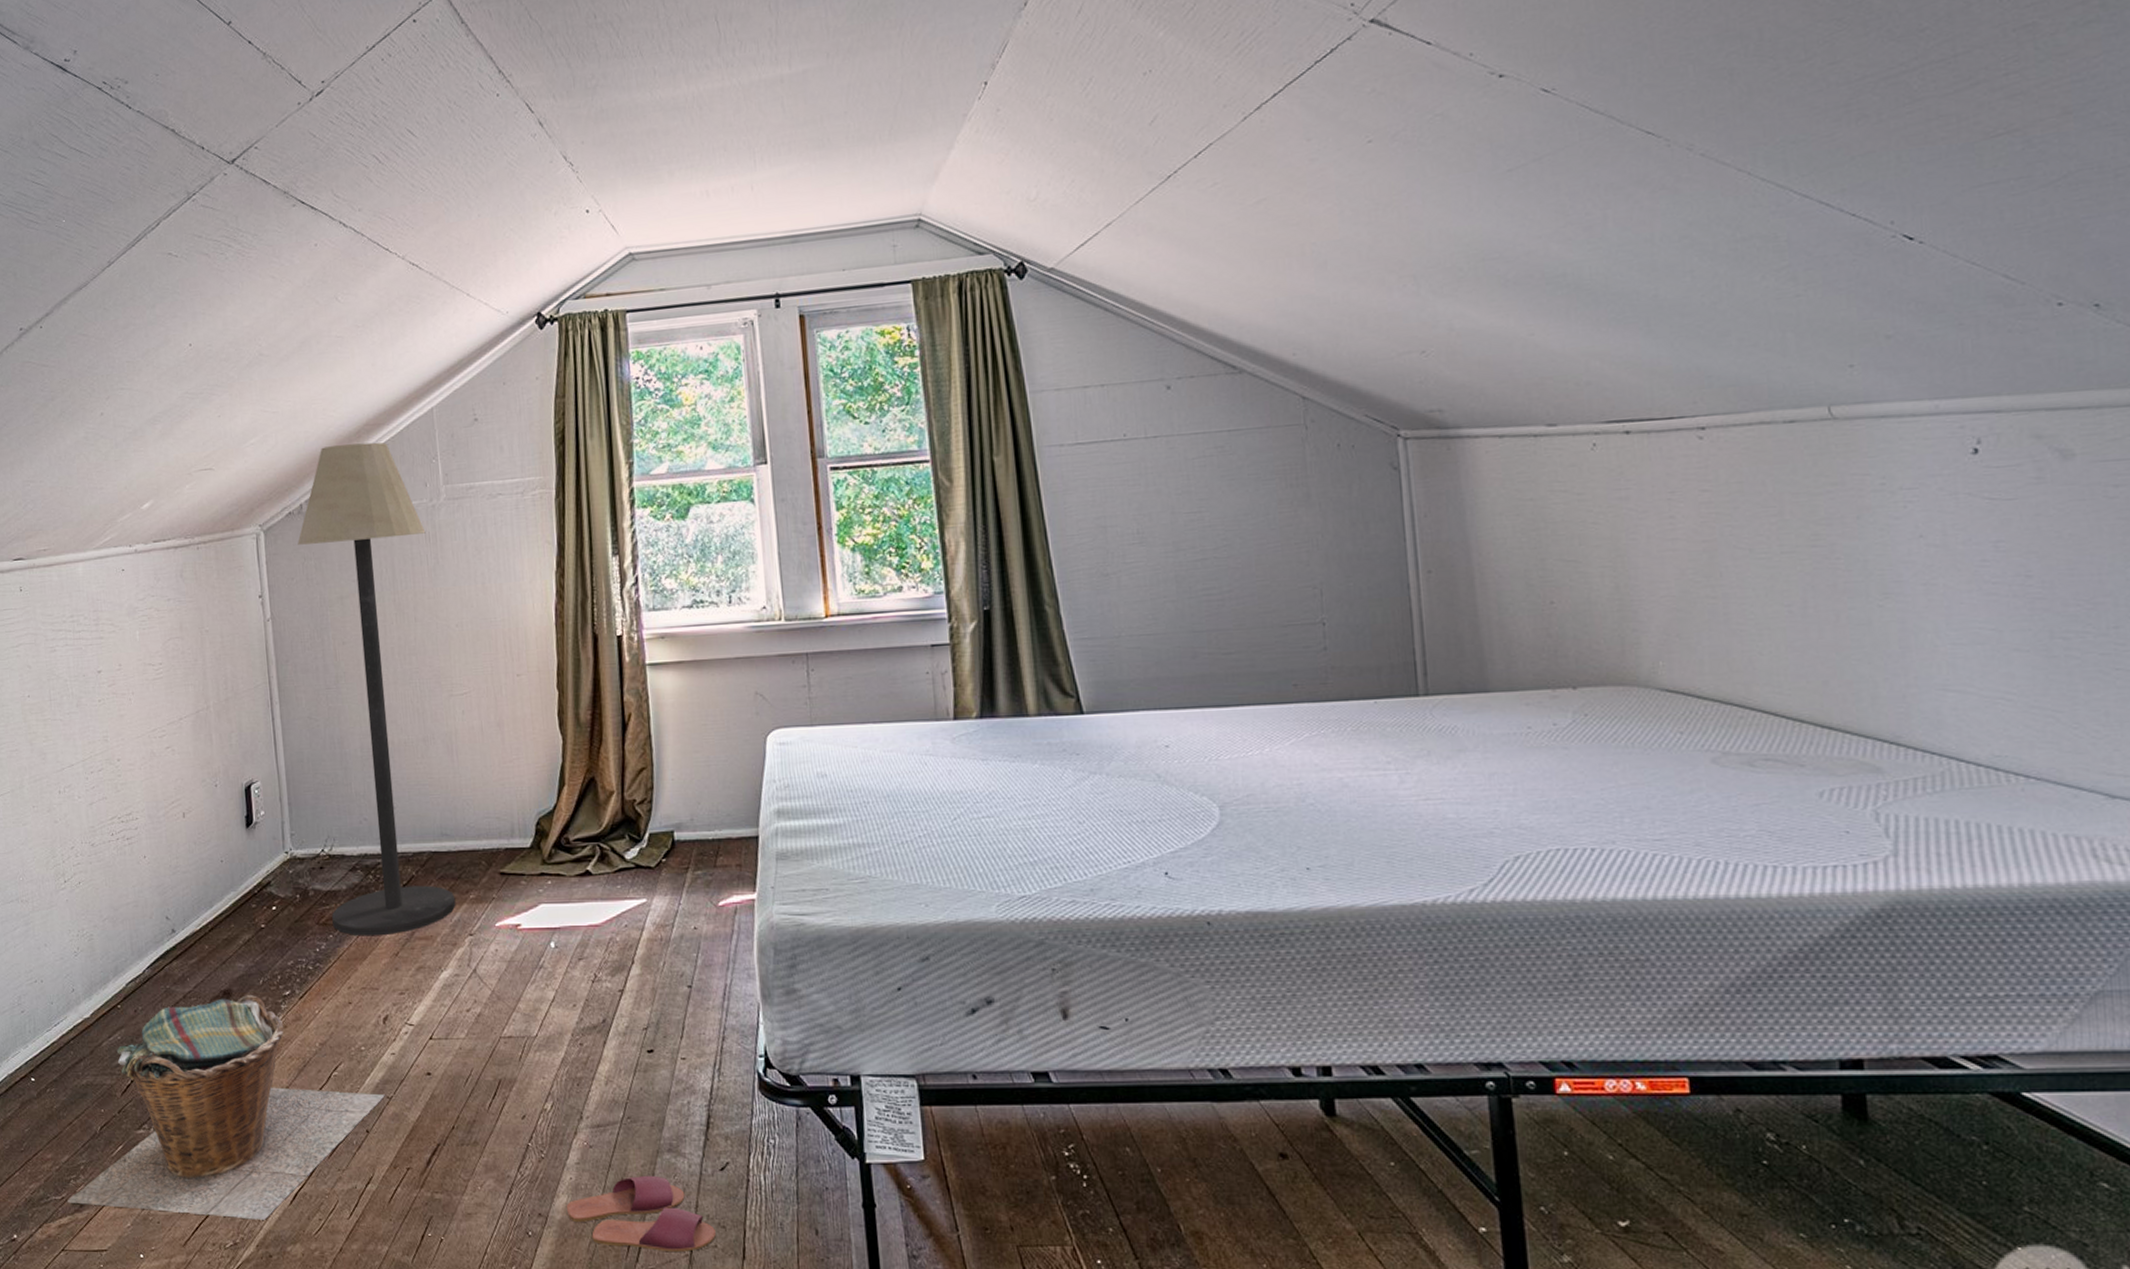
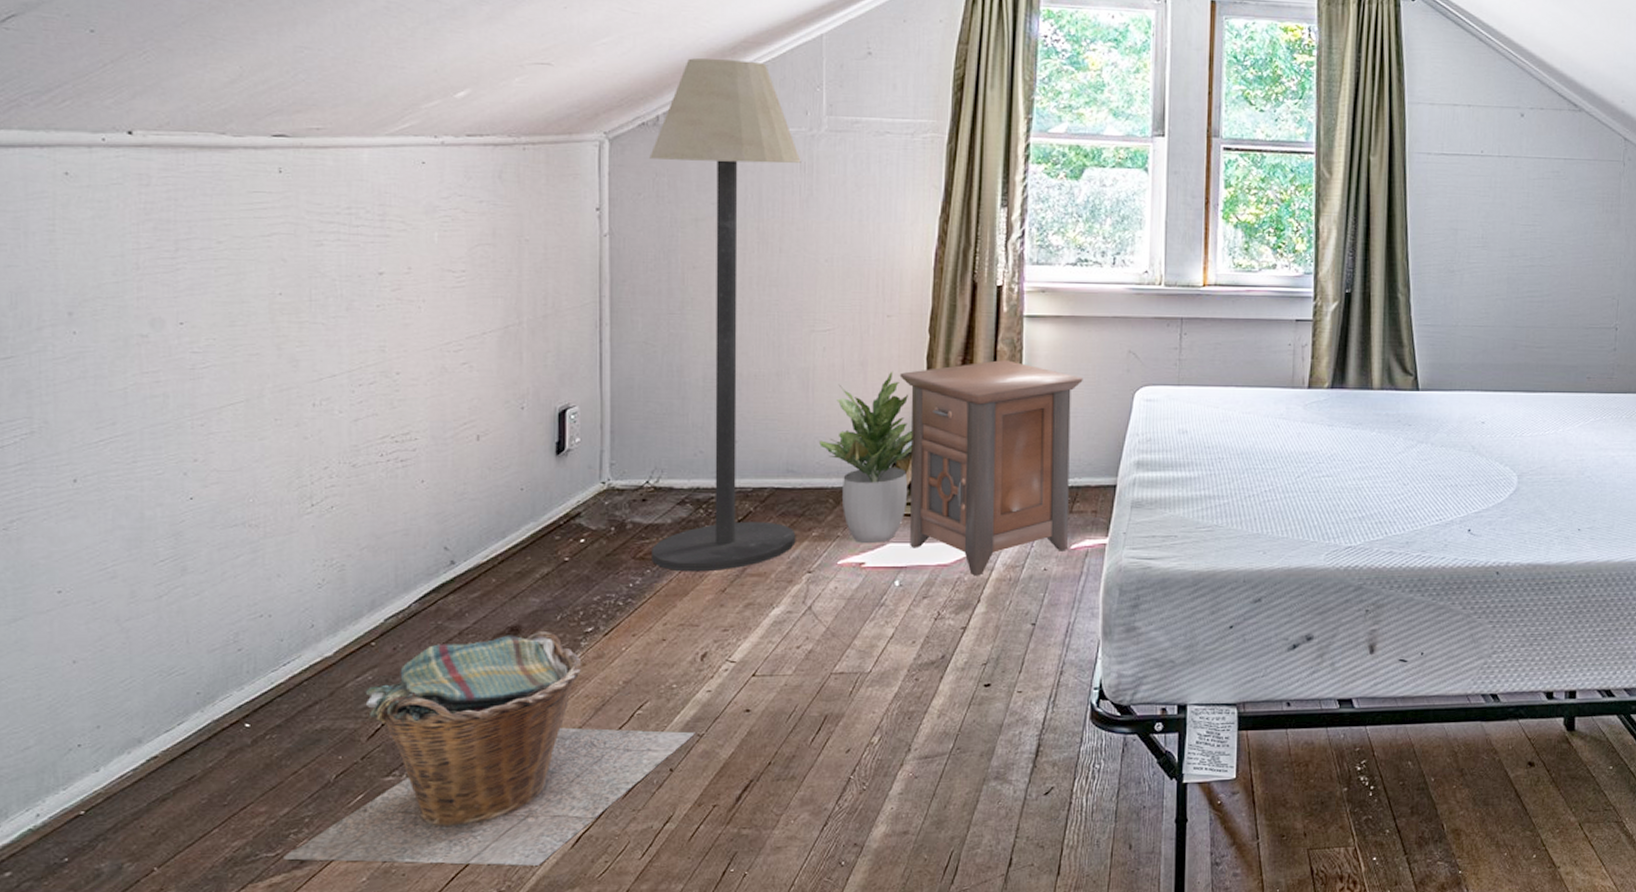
potted plant: none [468,729,554,904] -> present [819,371,913,543]
nightstand: none [534,711,715,936] -> present [899,360,1083,576]
slippers: present [567,1175,716,1252] -> none [885,802,1033,872]

